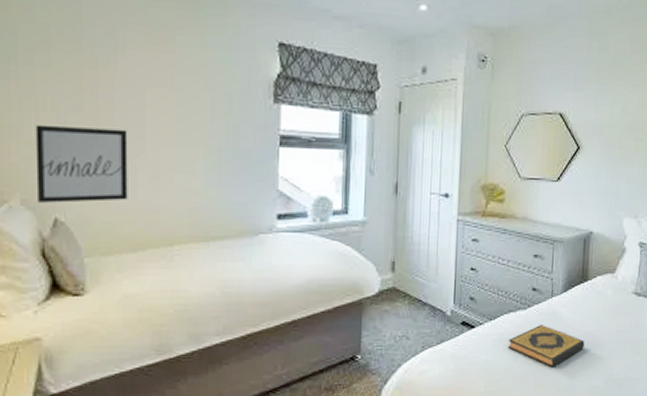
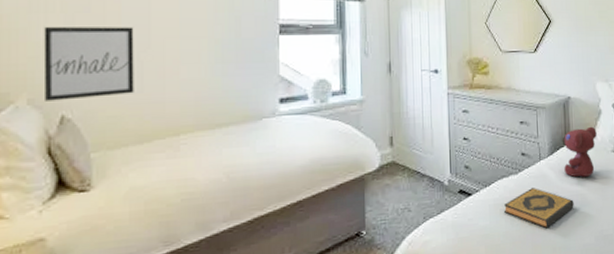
teddy bear: none [577,265,618,318] -> present [562,126,597,177]

